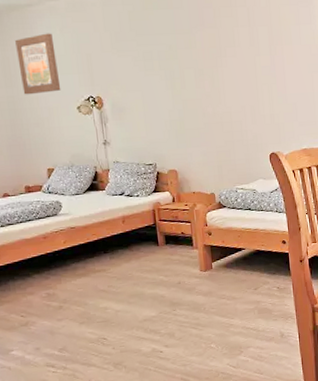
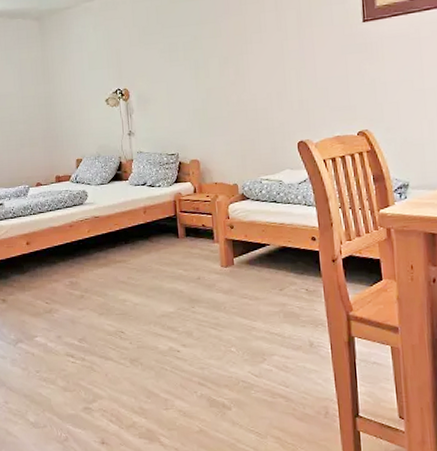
wall art: present [15,33,61,95] -> none [54,31,92,90]

